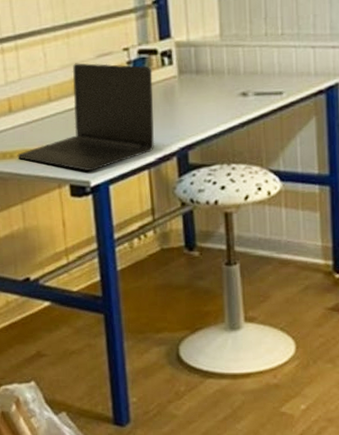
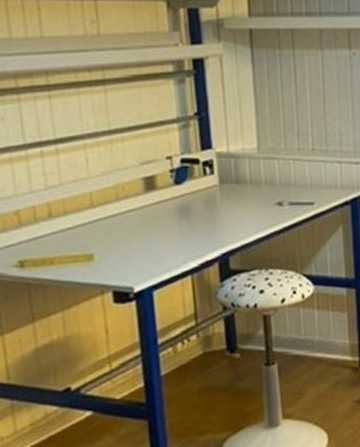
laptop: present [17,63,155,172] -> none [57,169,198,278]

